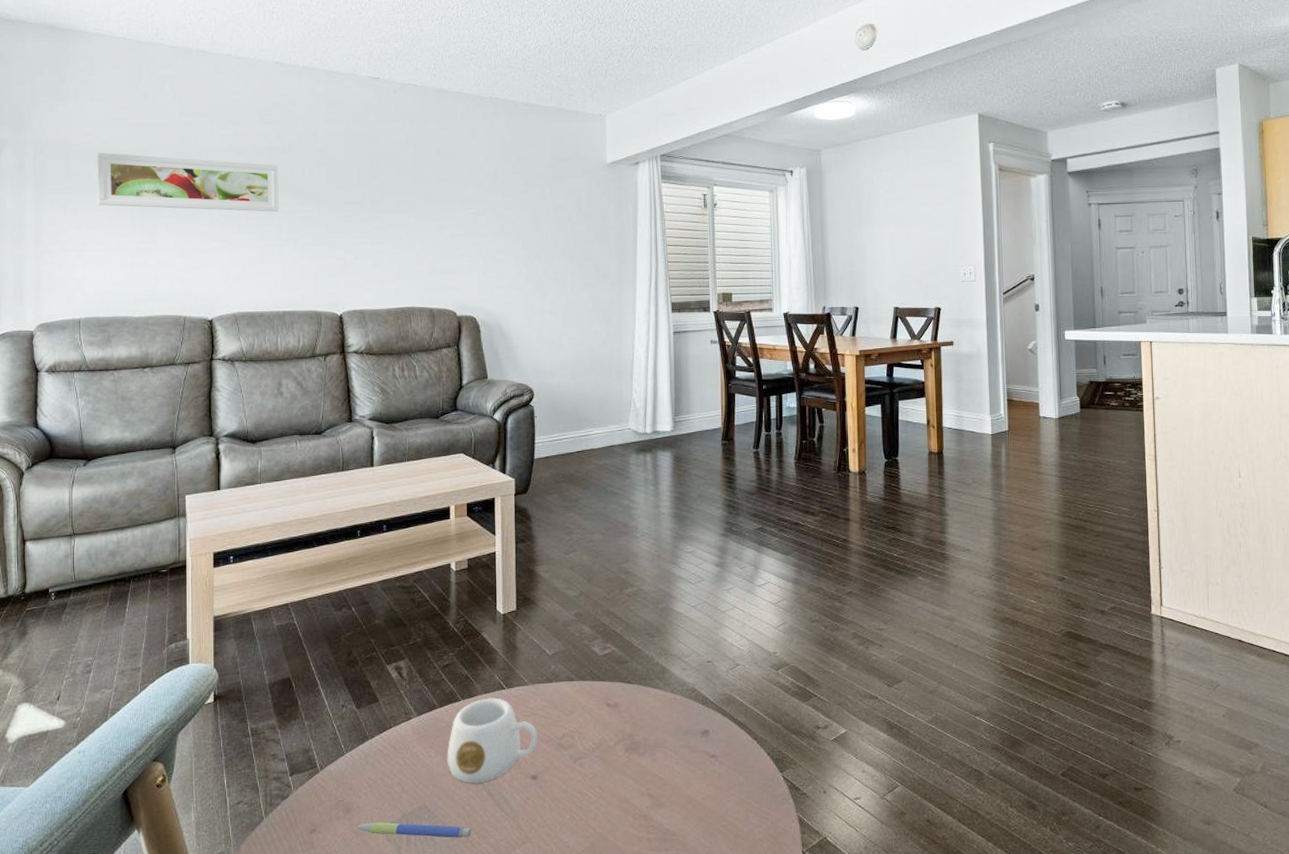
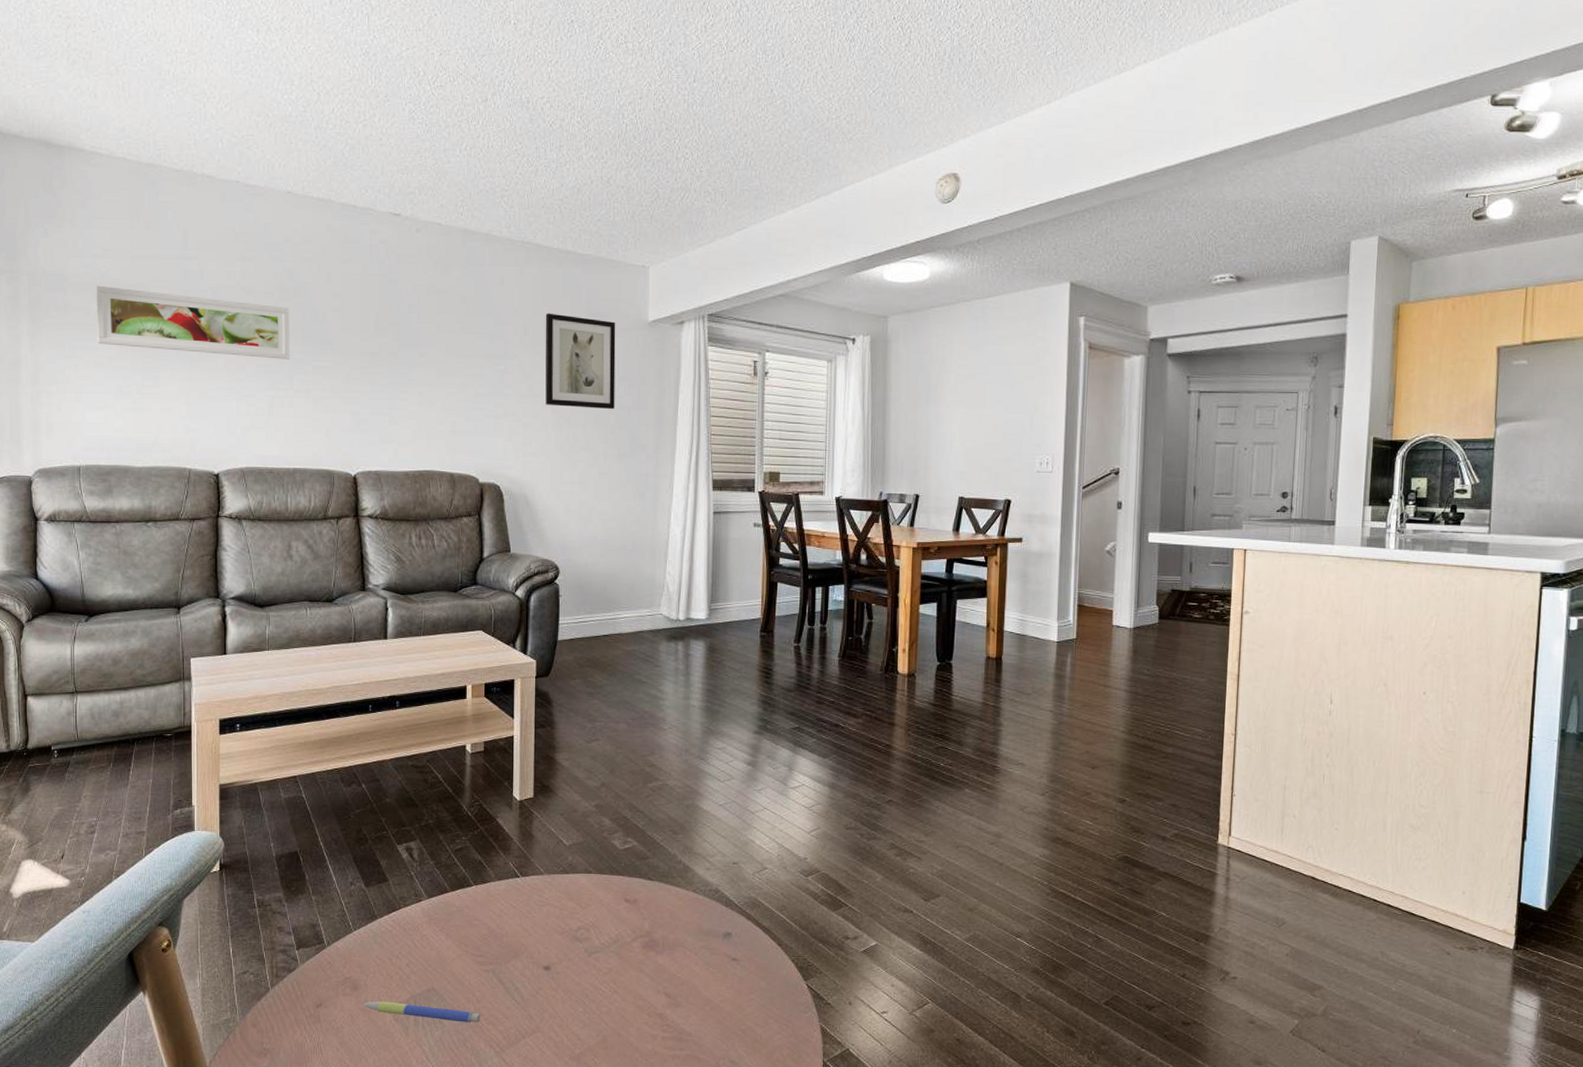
mug: present [447,698,538,783] -> none [457,885,552,970]
wall art: none [513,159,580,244] -> present [545,313,616,410]

